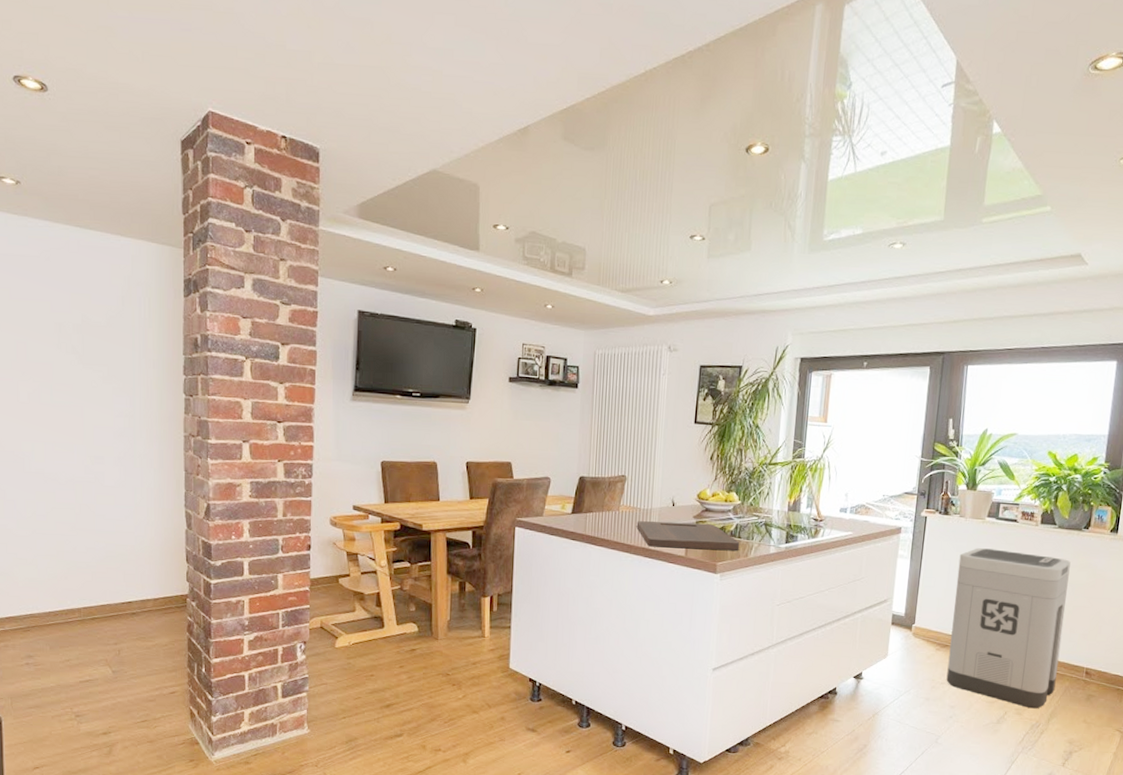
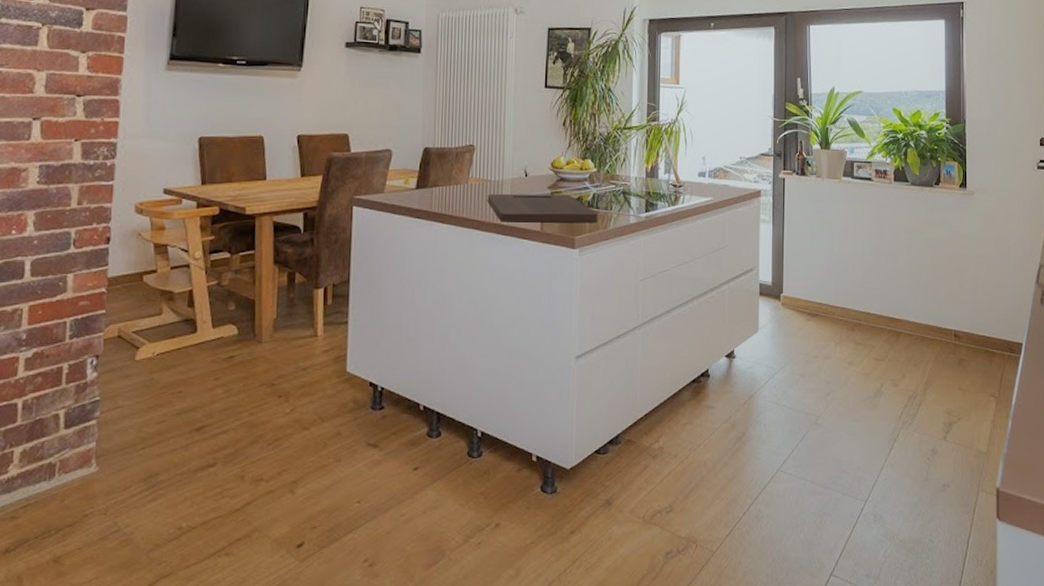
trash can: present [946,548,1071,708] -> none [819,209,927,377]

